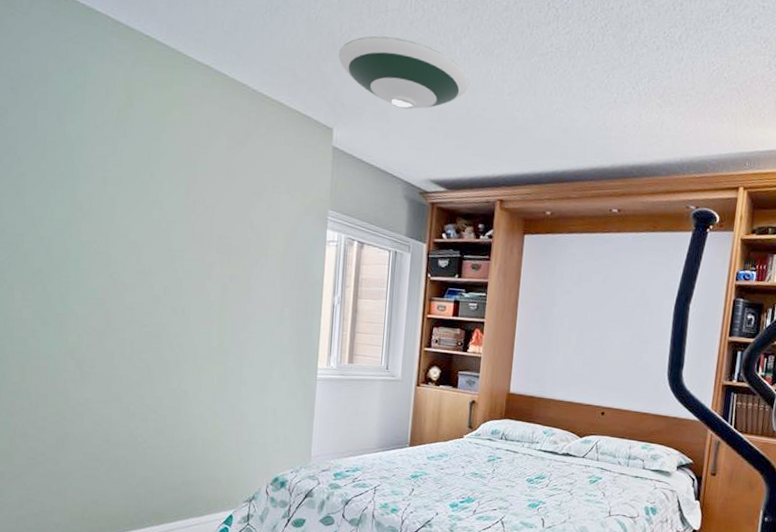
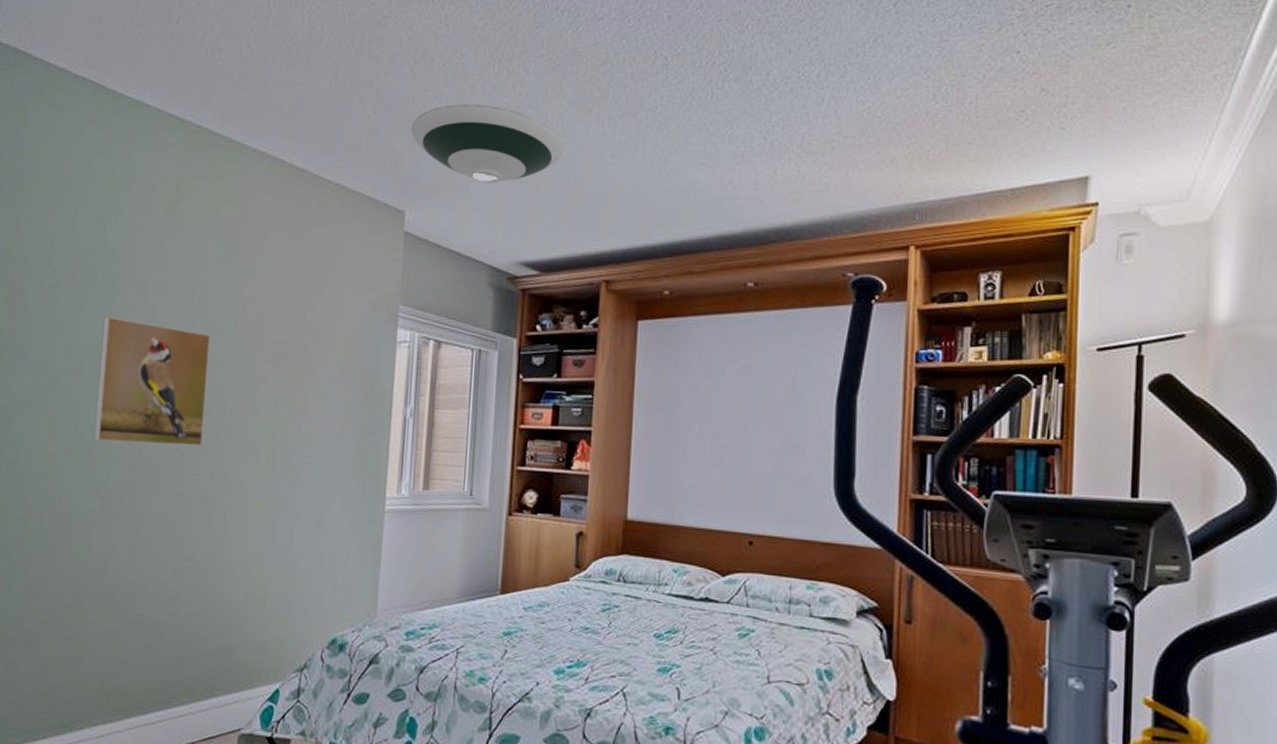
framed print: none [65,204,166,321] -> present [94,316,211,447]

